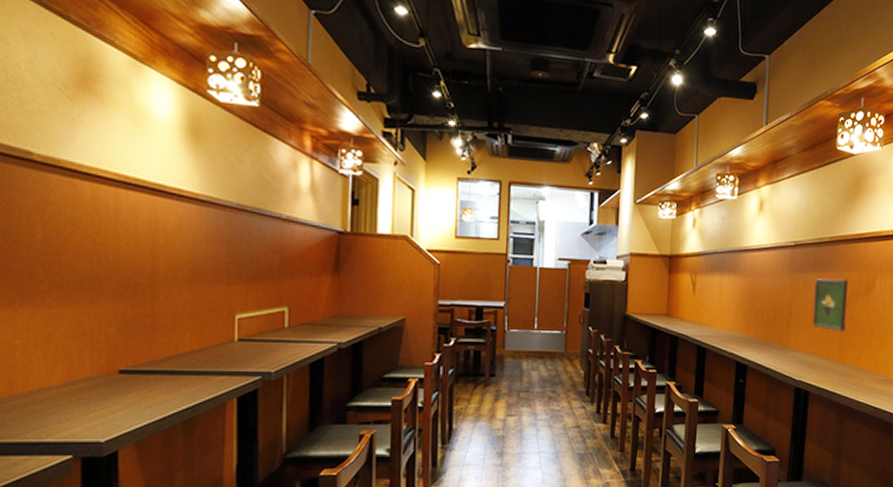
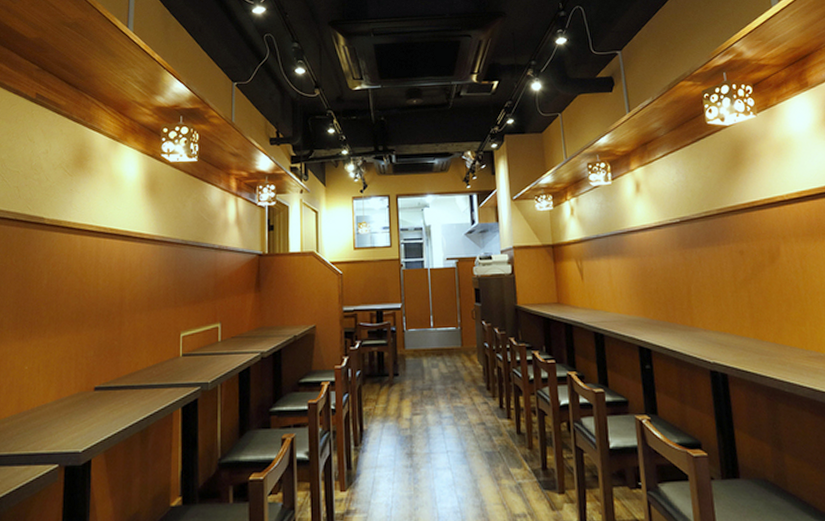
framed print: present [812,278,848,332] -> none [710,250,757,307]

